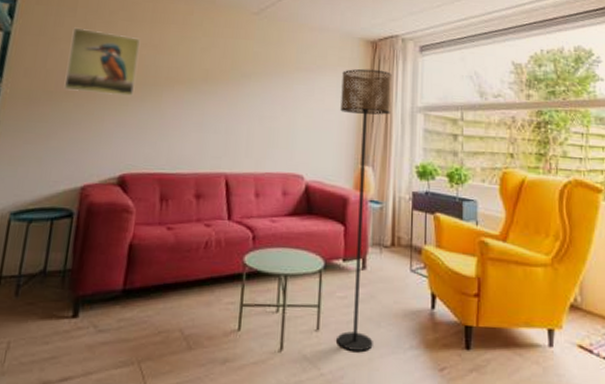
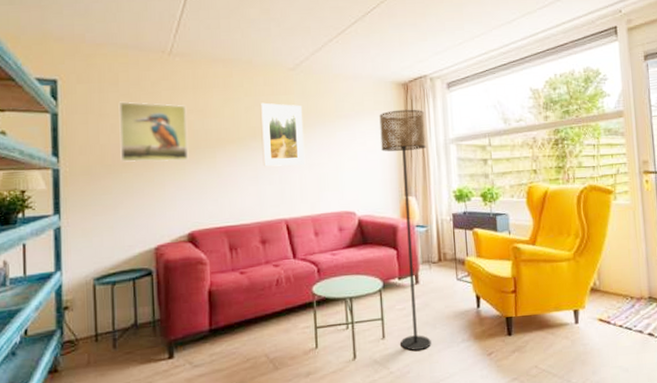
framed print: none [210,44,261,116] -> present [260,102,306,167]

